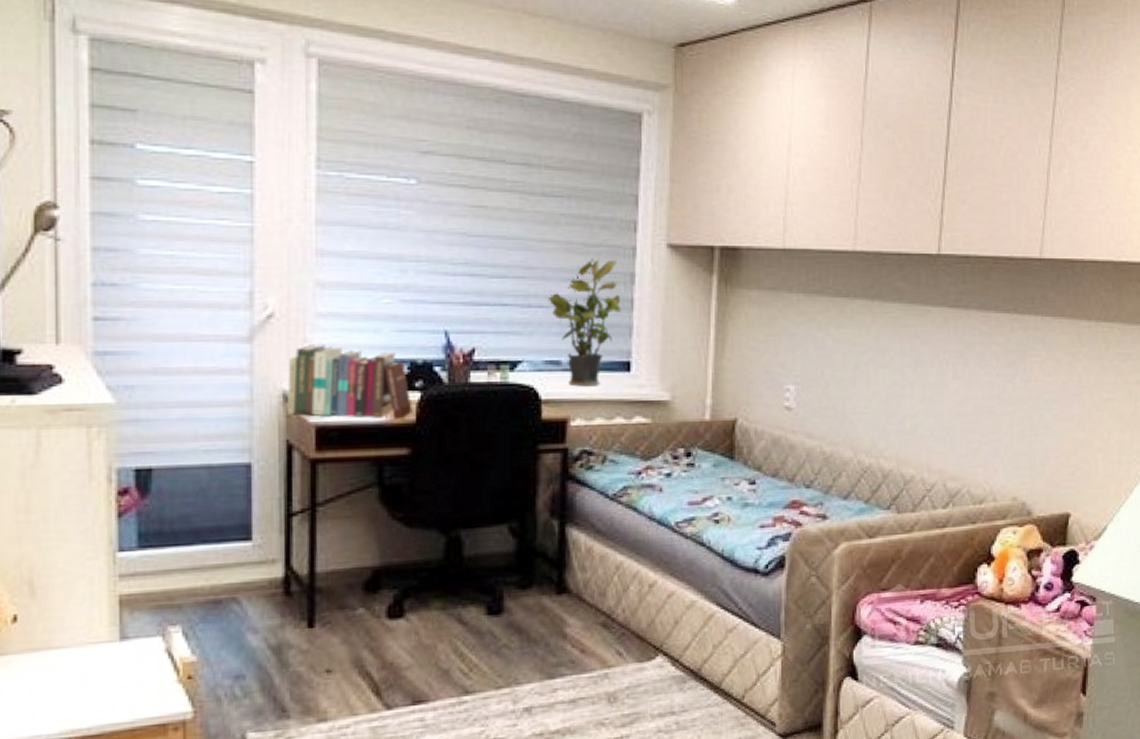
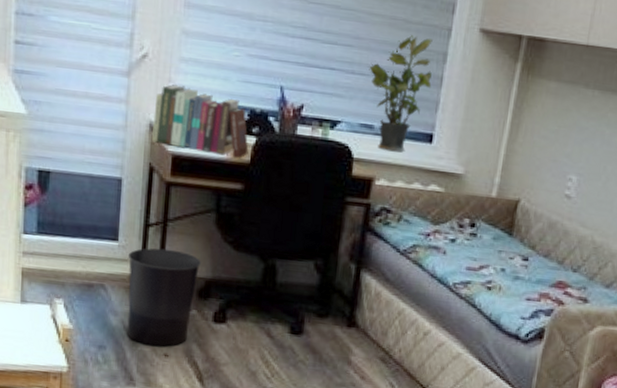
waste bin: none [266,539,365,663] -> present [127,248,201,347]

